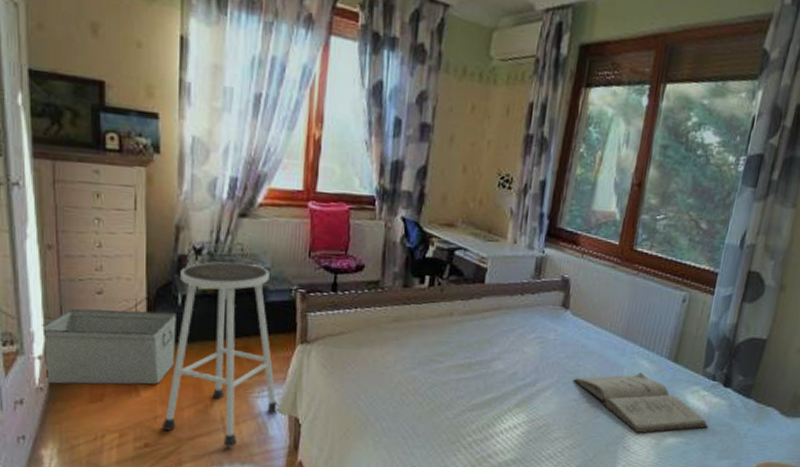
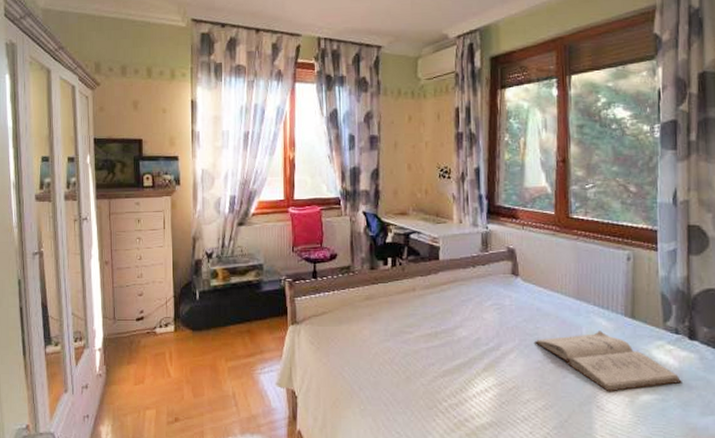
storage bin: present [42,308,176,385] -> none [101,306,196,371]
stool: present [162,261,279,447] -> none [188,261,278,419]

